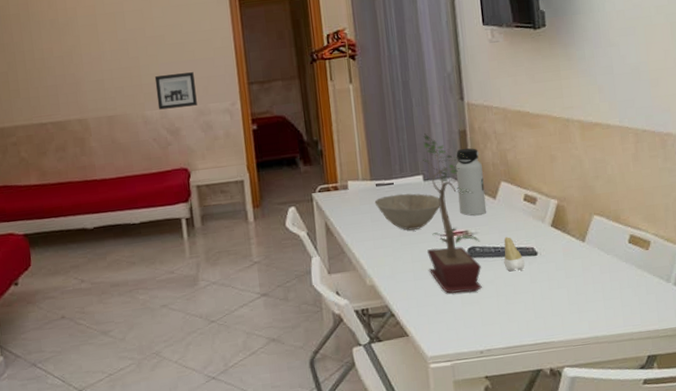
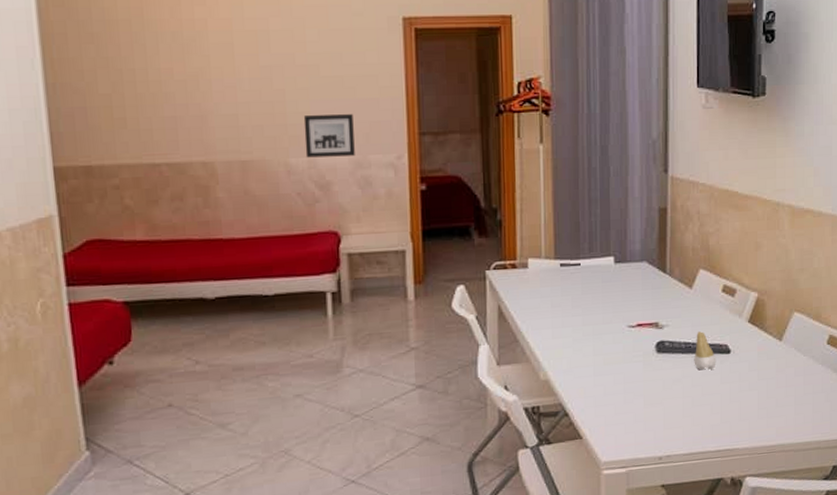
bowl: present [374,193,440,230] -> none [557,276,631,319]
potted plant: present [423,133,482,294] -> none [611,208,671,393]
water bottle: present [455,148,487,216] -> none [651,228,681,307]

